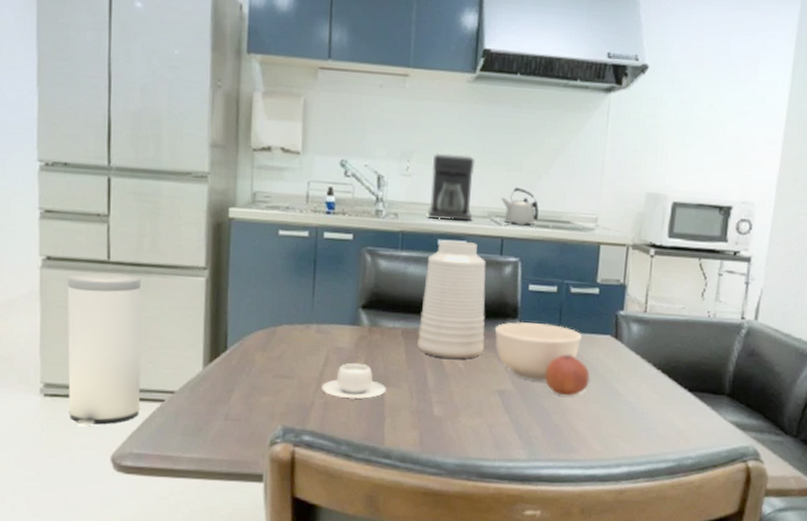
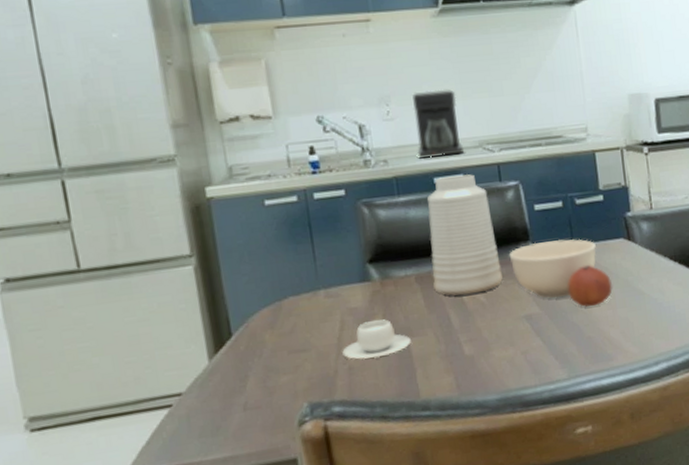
pedal bin: present [67,272,142,426] -> none [34,278,147,454]
kettle: present [500,187,539,225] -> none [488,111,530,149]

